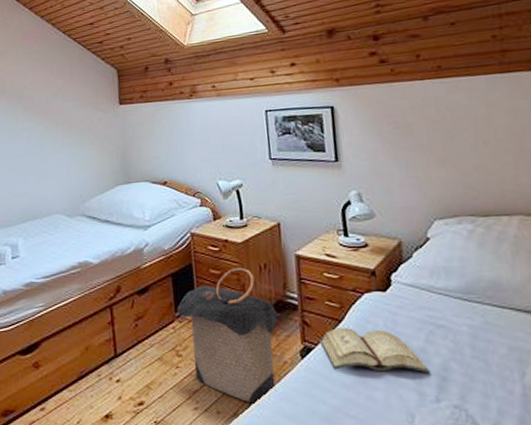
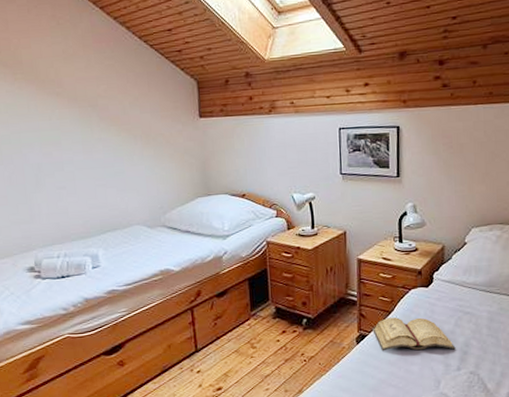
laundry hamper: present [177,267,281,405] -> none [253,271,342,383]

